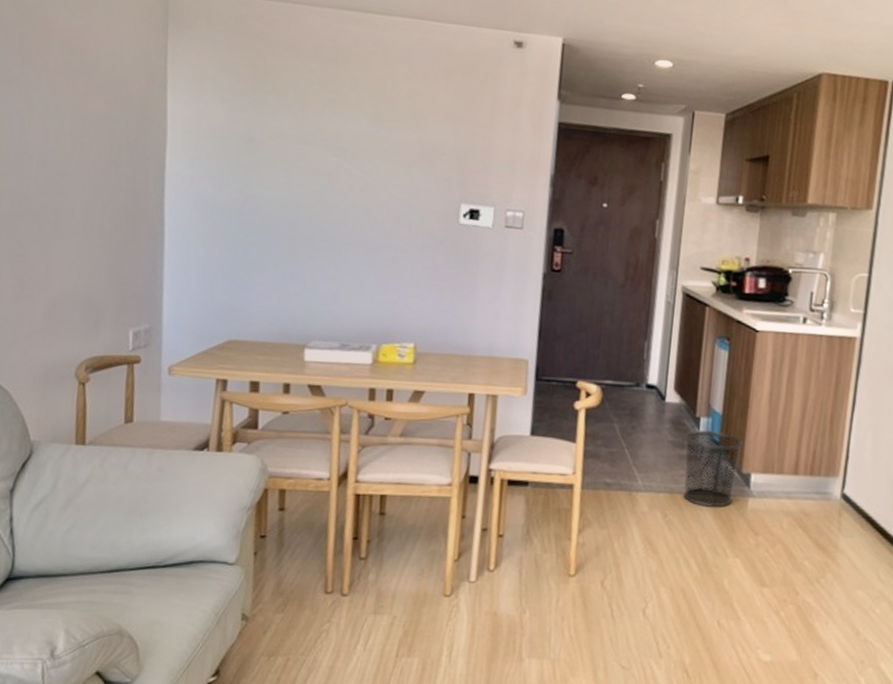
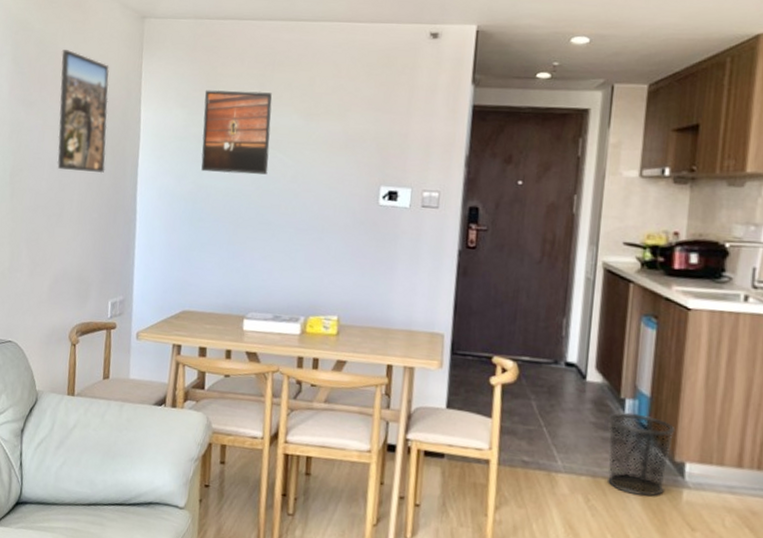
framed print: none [50,16,122,176] -> present [57,50,109,174]
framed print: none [248,82,336,186] -> present [201,90,272,175]

